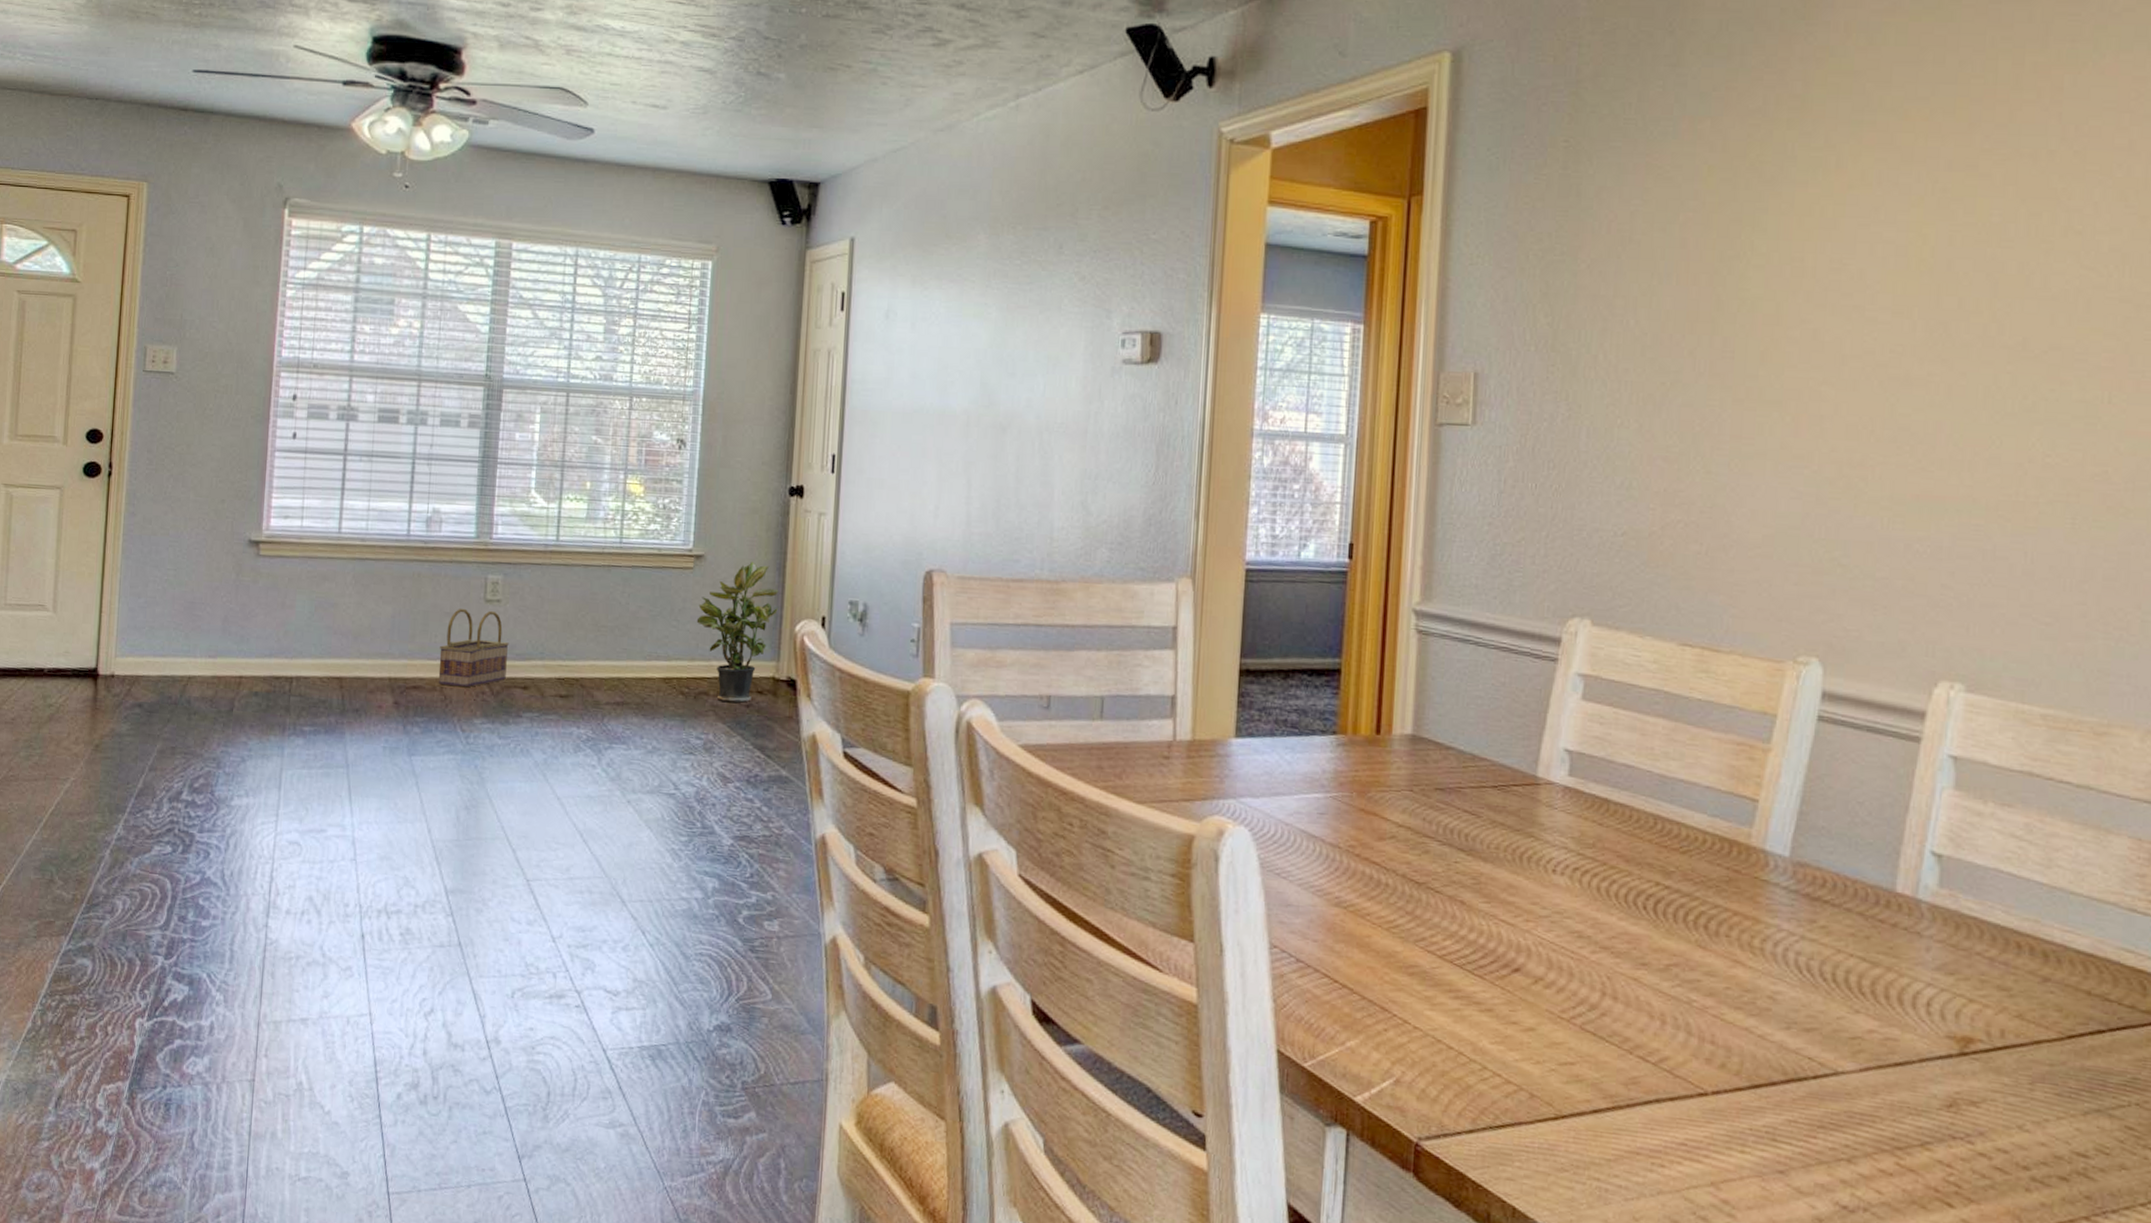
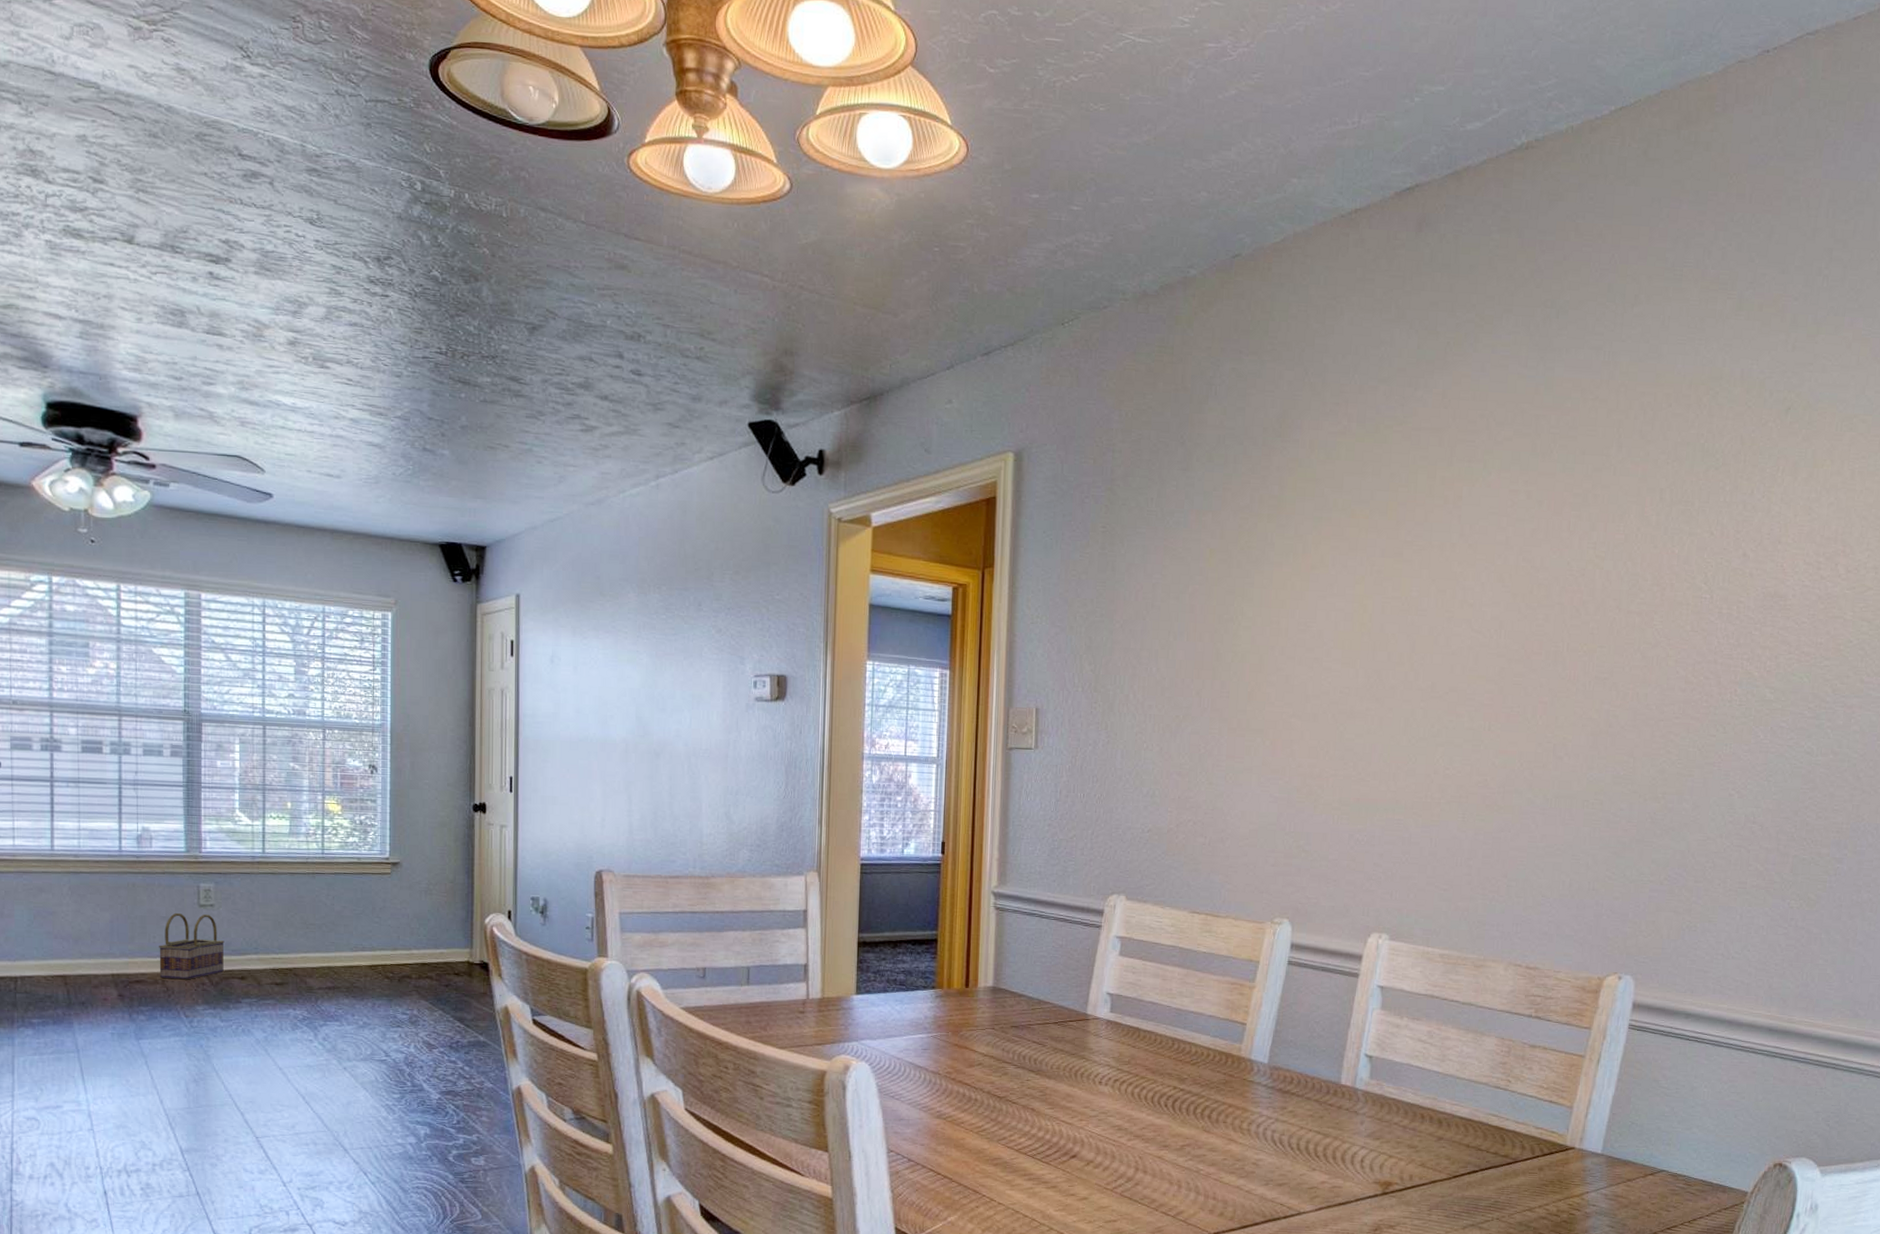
potted plant: present [696,562,779,704] -> none [396,867,470,984]

